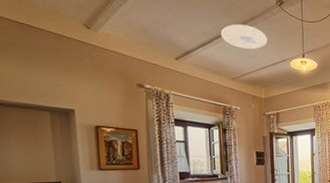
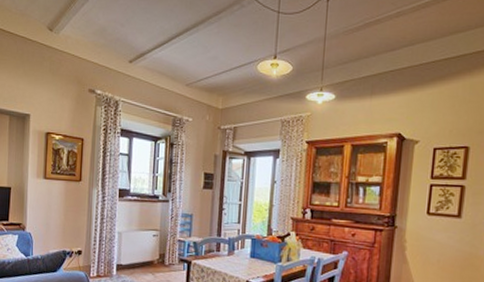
ceiling light: present [220,24,267,49] -> none [180,19,233,50]

